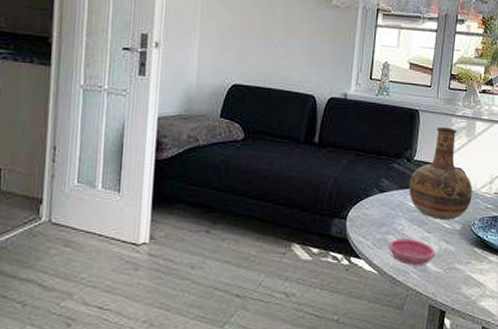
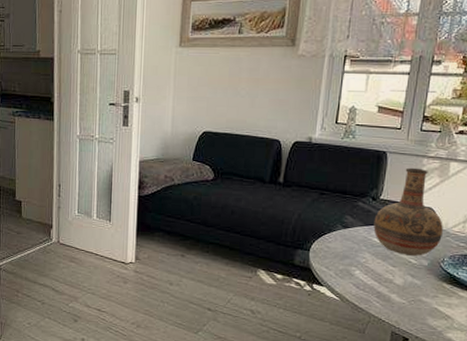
saucer: present [389,238,436,265] -> none [351,270,400,296]

